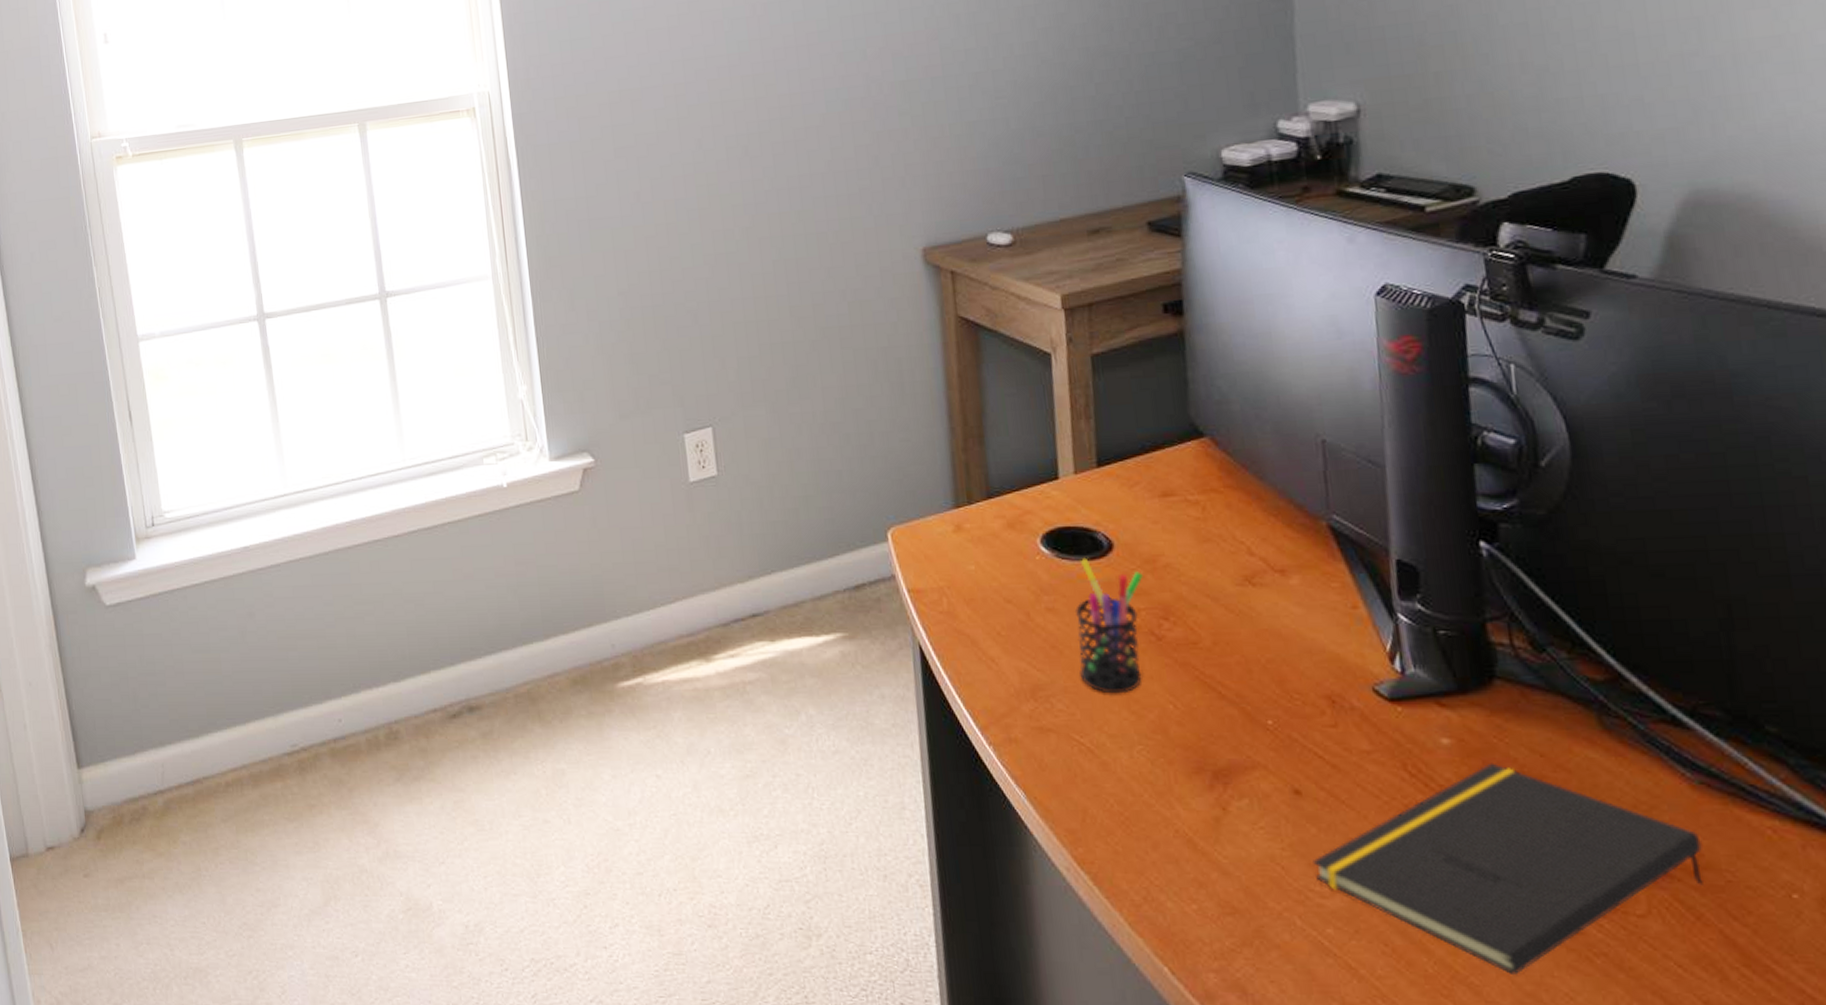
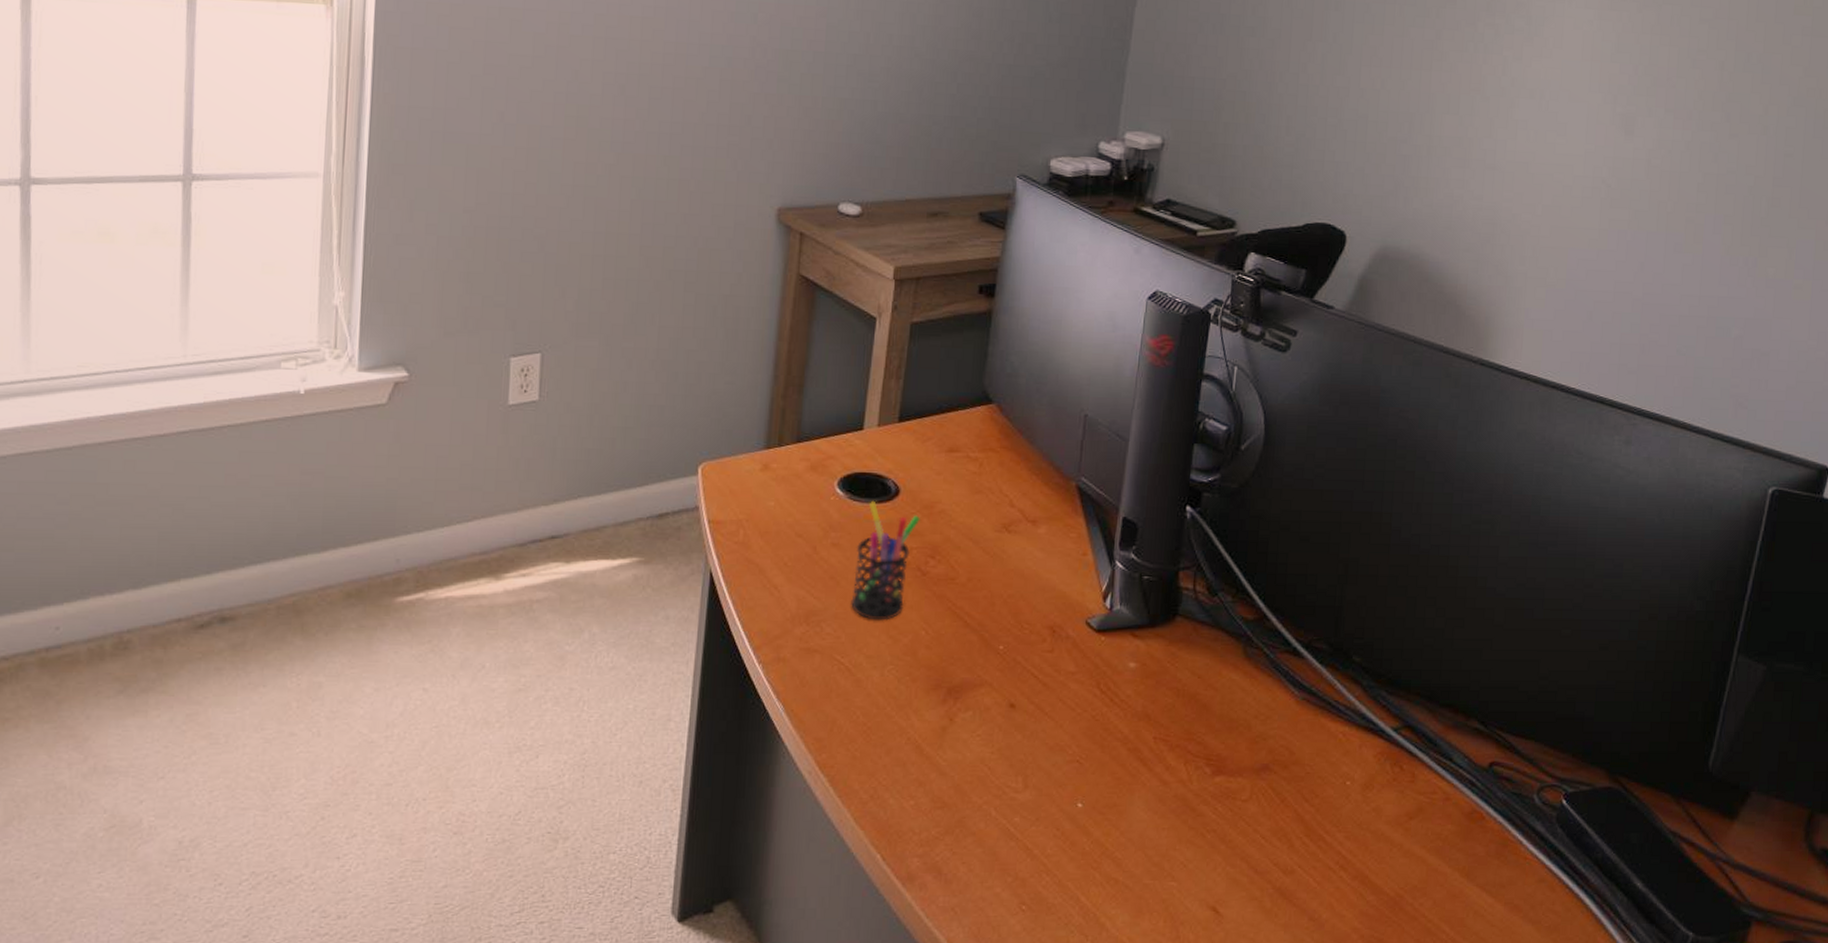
notepad: present [1312,763,1703,976] -> none [1014,682,1295,850]

